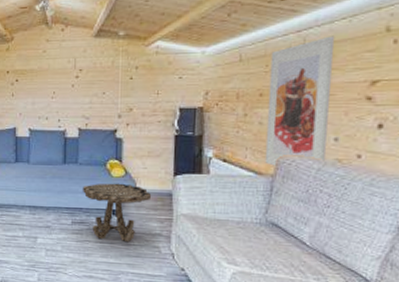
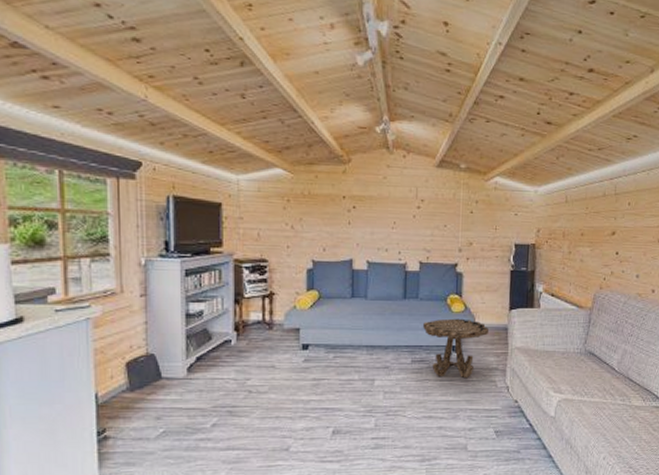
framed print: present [264,36,336,166] -> none [584,185,638,300]

